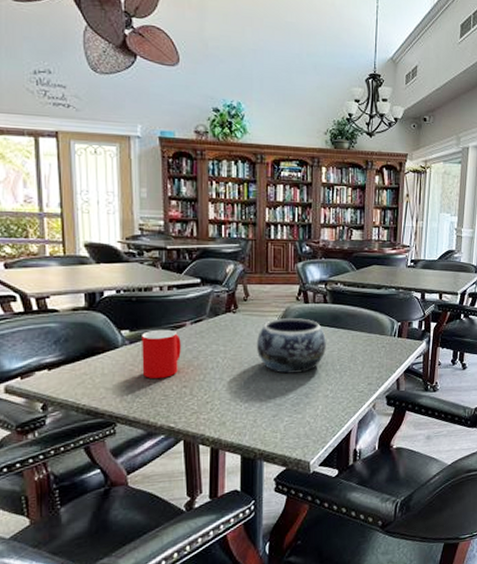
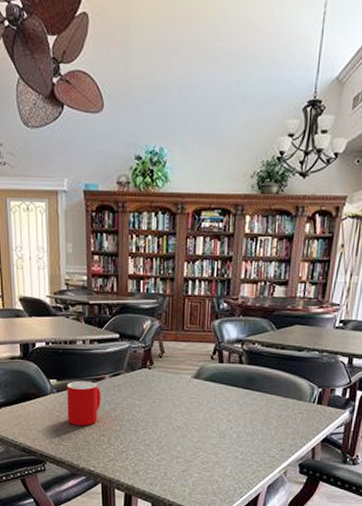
decorative bowl: present [257,318,326,374] -> none [170,377,239,432]

